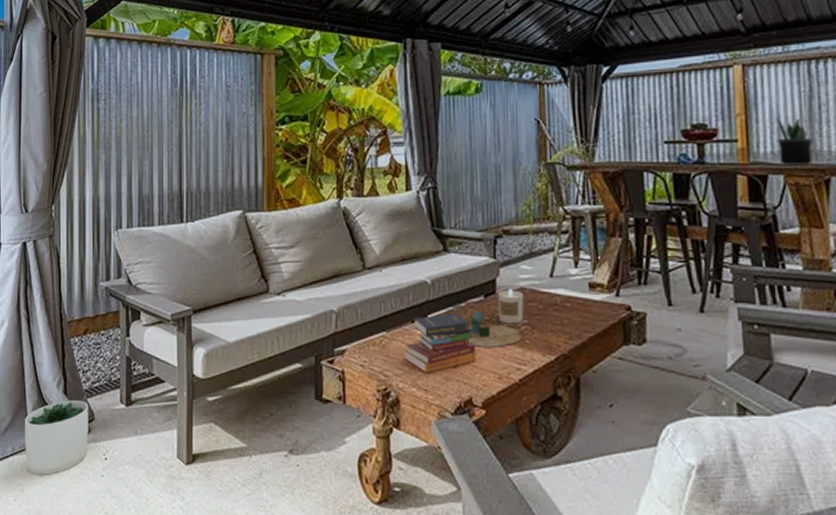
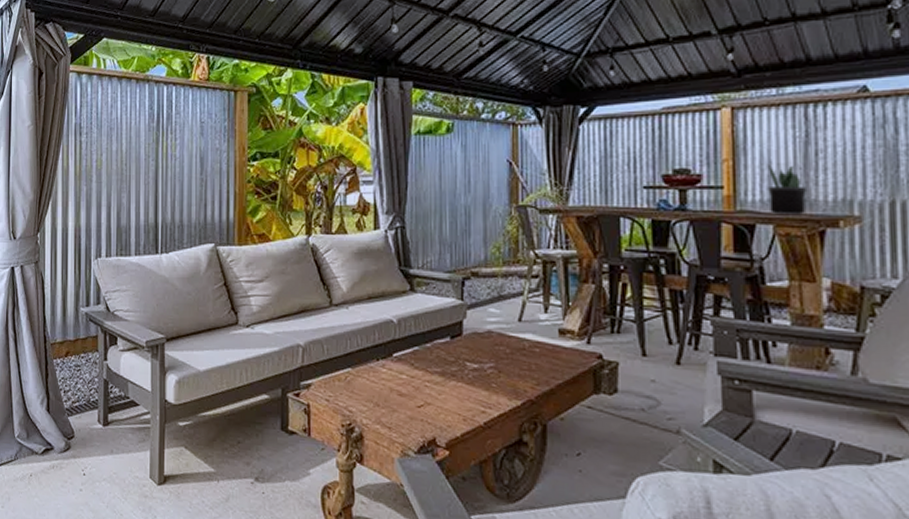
planter: present [24,400,89,476] -> none [11,417,69,486]
books: present [404,313,477,374] -> none [368,353,441,412]
decorative tray: present [467,310,522,347] -> none [432,351,488,390]
candle: present [497,288,524,324] -> none [464,331,491,367]

